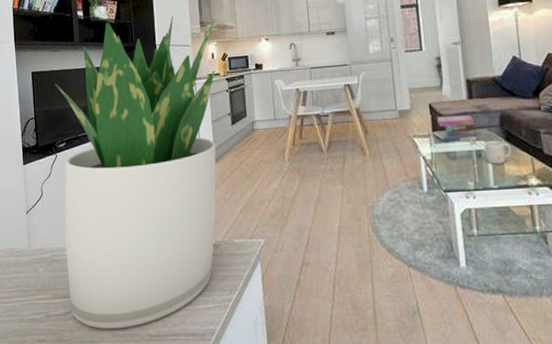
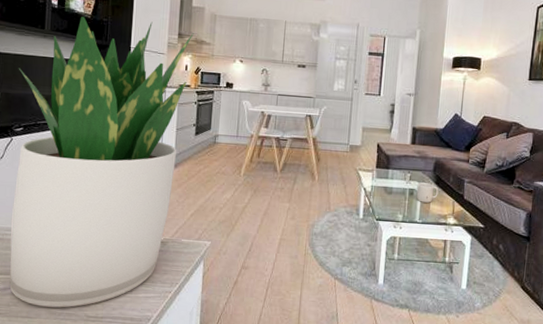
books: present [433,114,478,143] -> none [376,155,414,181]

